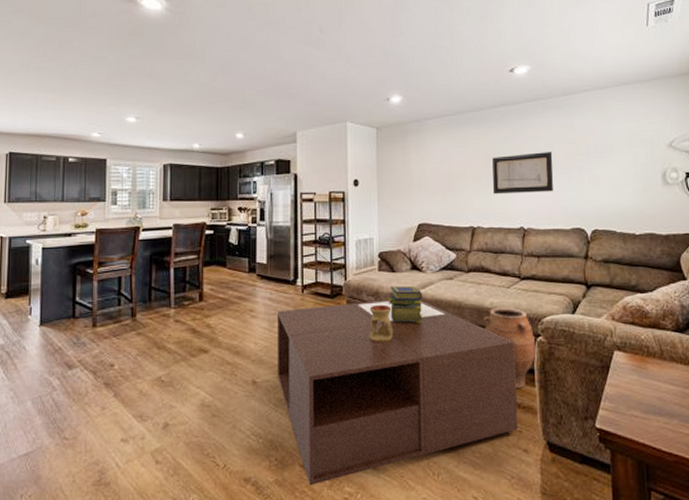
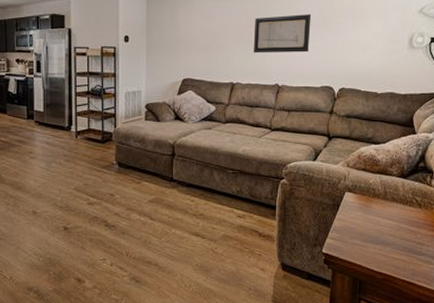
coffee table: present [277,299,518,486] -> none [54,145,261,294]
oil burner: present [369,304,392,342] -> none [136,150,156,182]
stack of books: present [388,285,423,323] -> none [152,134,184,166]
vase: present [484,307,536,389] -> none [236,154,279,222]

